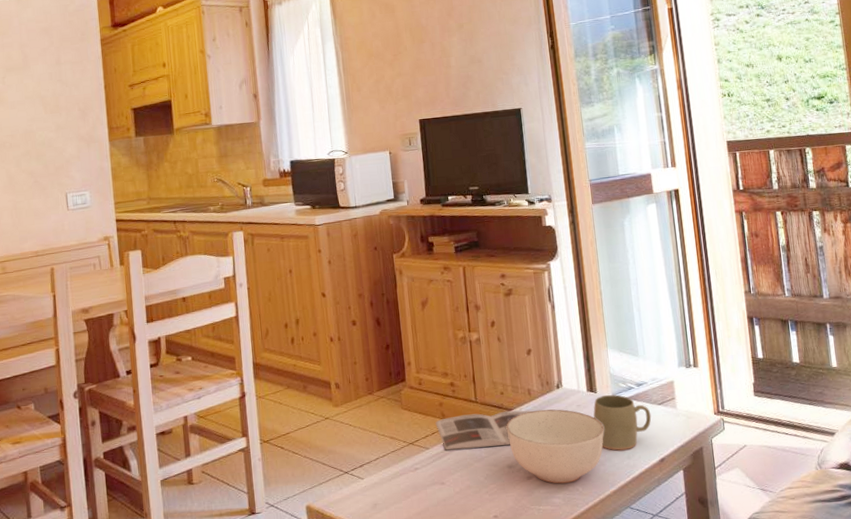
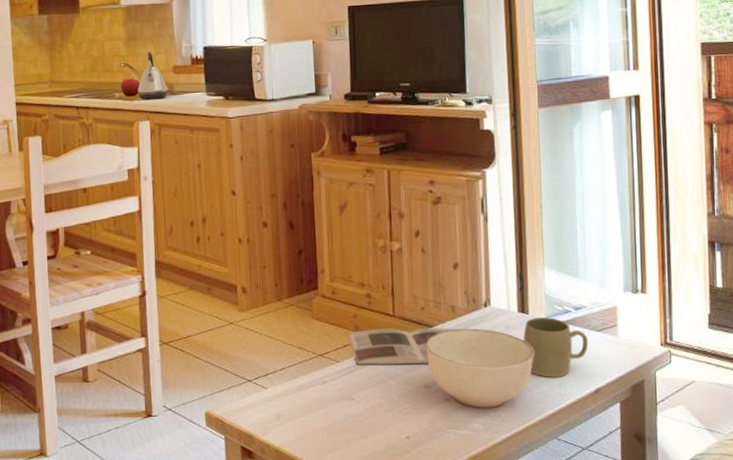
fruit: none [214,190,233,210] -> present [120,76,141,97]
kettle: none [230,166,259,213] -> present [138,51,168,101]

